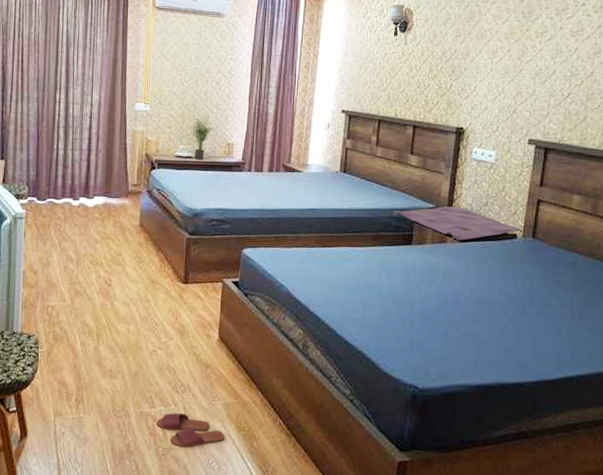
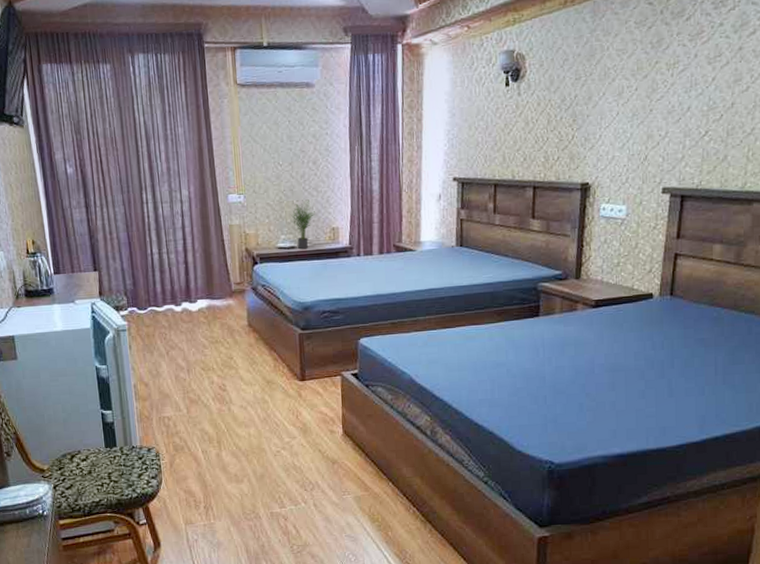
slippers: present [157,413,225,447] -> none [288,511,359,543]
towel: present [392,206,520,241] -> none [516,271,656,307]

